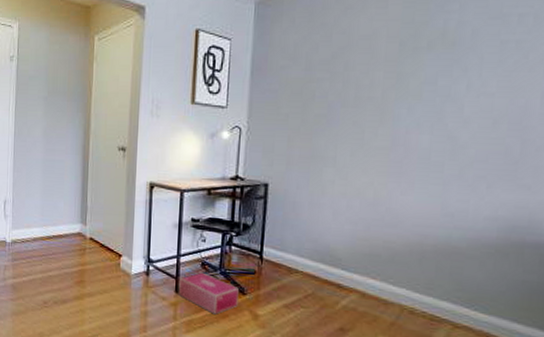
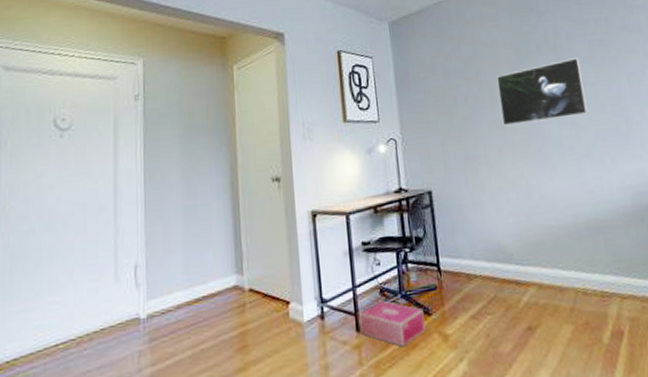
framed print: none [362,61,482,130] -> present [496,57,588,126]

